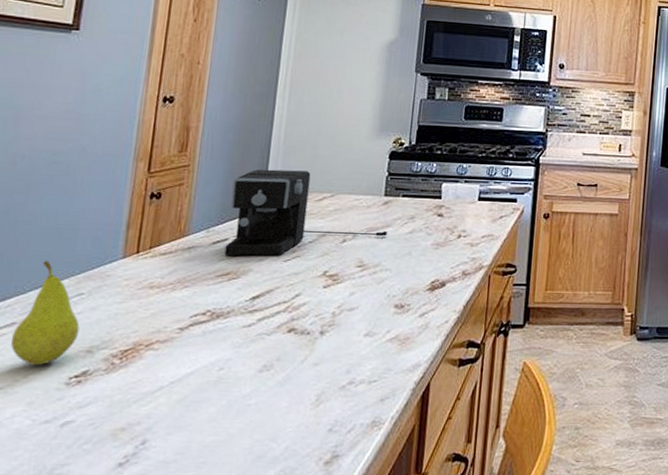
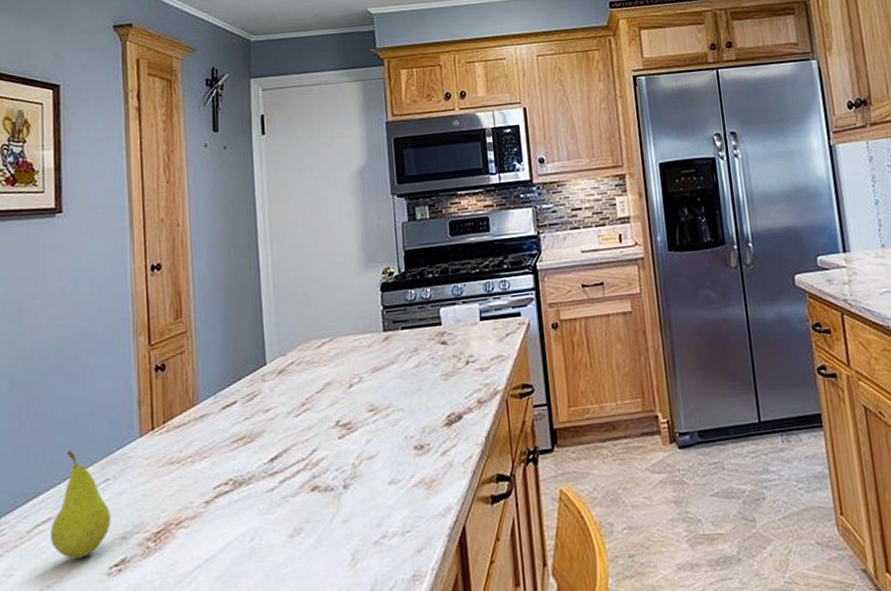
coffee maker: present [224,169,387,256] -> none [231,318,393,419]

